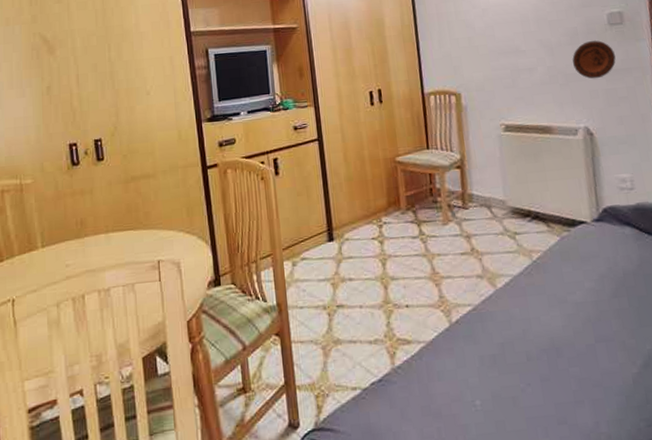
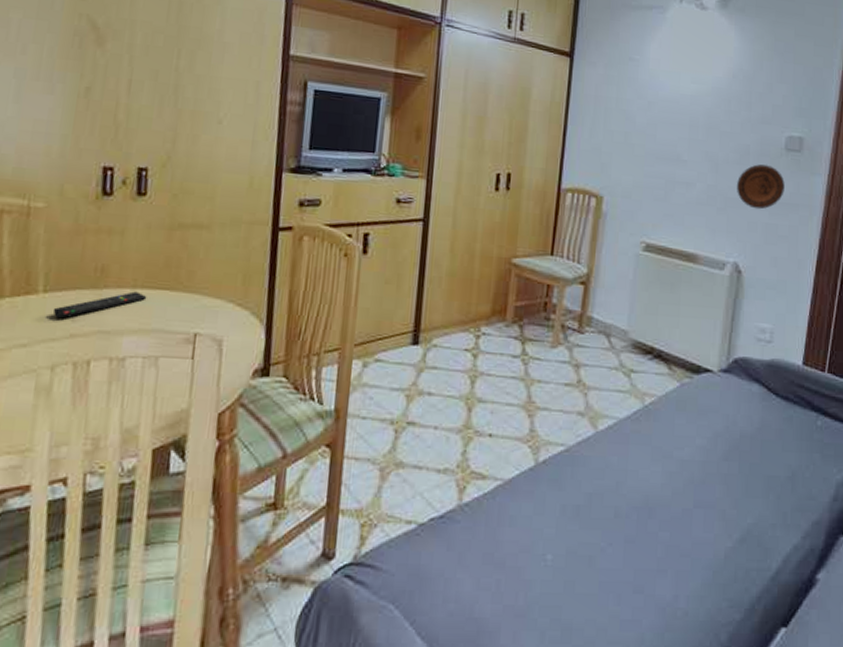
remote control: none [51,235,118,266] -> present [52,291,147,319]

